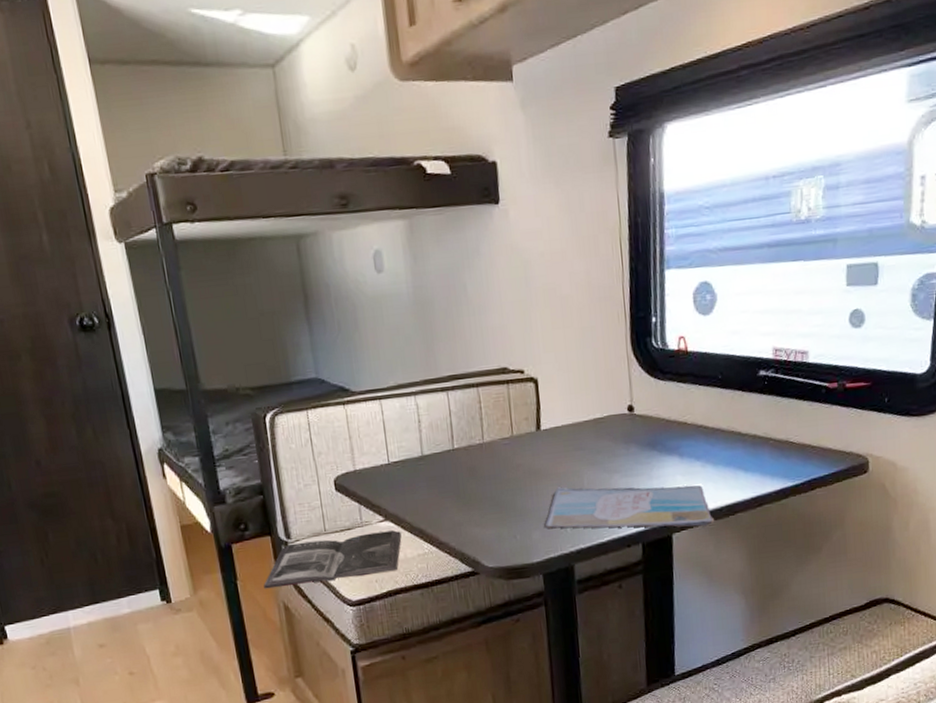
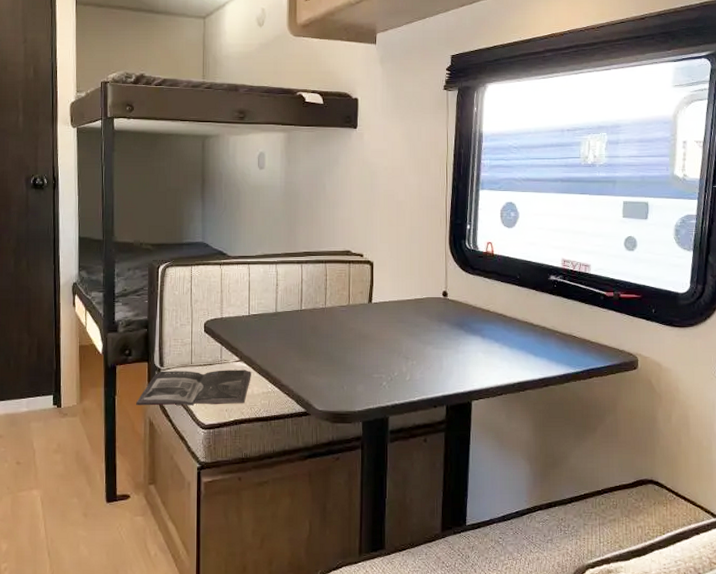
book: present [544,484,715,529] -> none [367,349,508,398]

